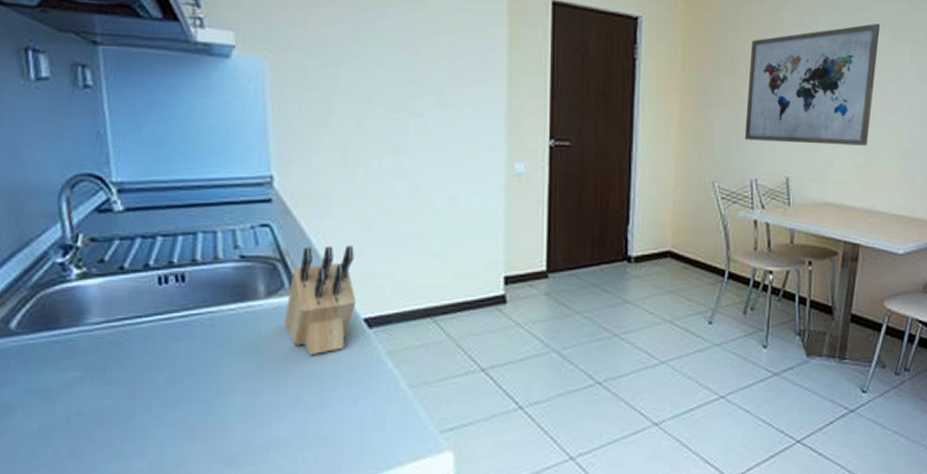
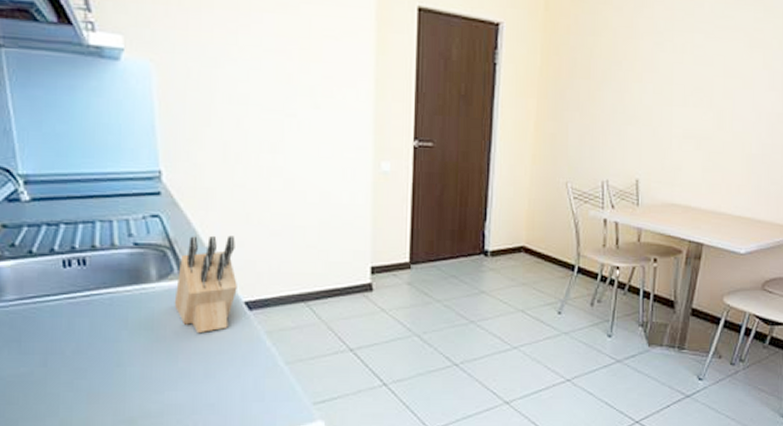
wall art: present [744,23,881,146] -> none [597,30,735,150]

